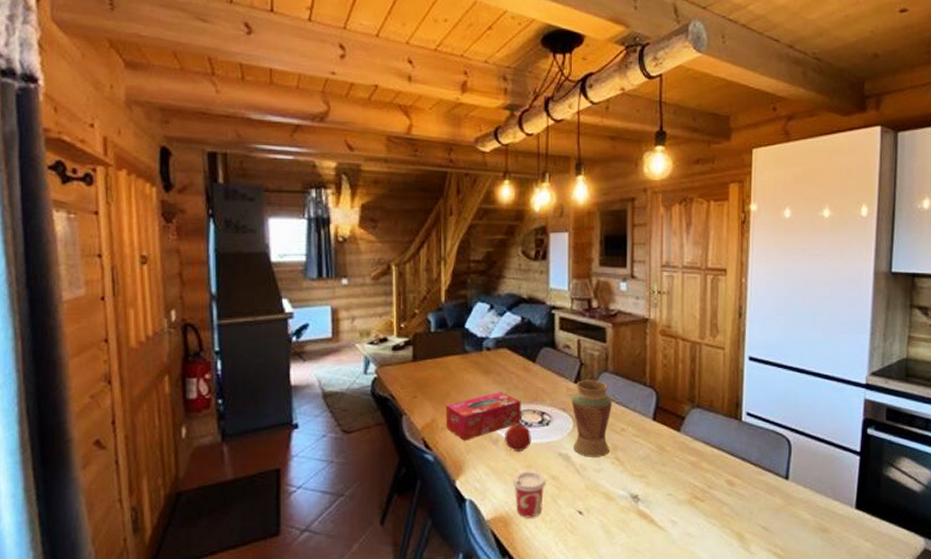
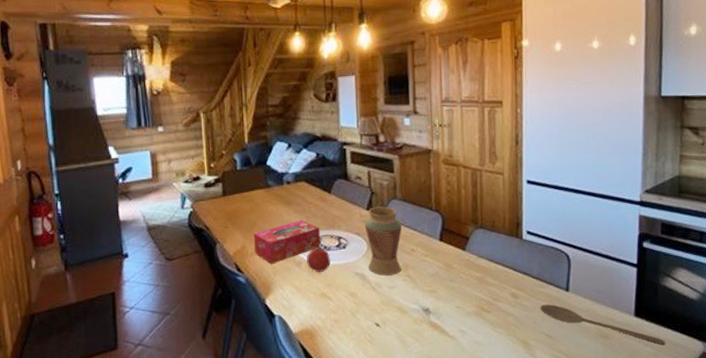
cup: present [512,470,546,518] -> none [315,288,346,331]
wooden spoon: none [757,494,886,540] -> present [540,304,665,345]

